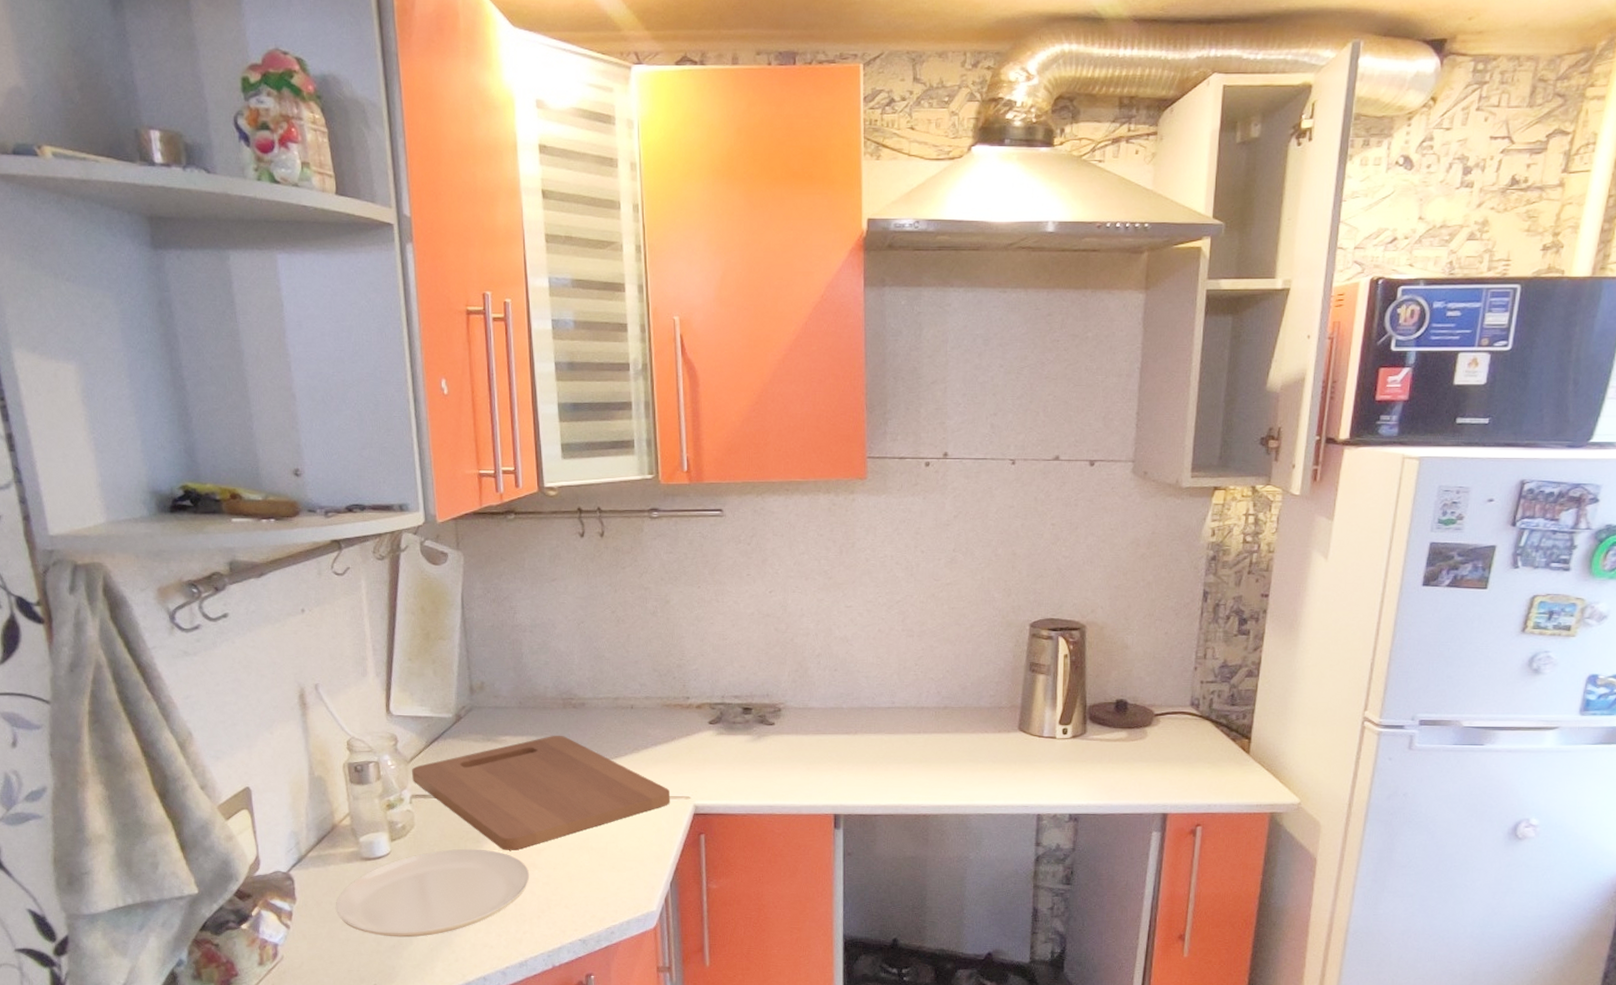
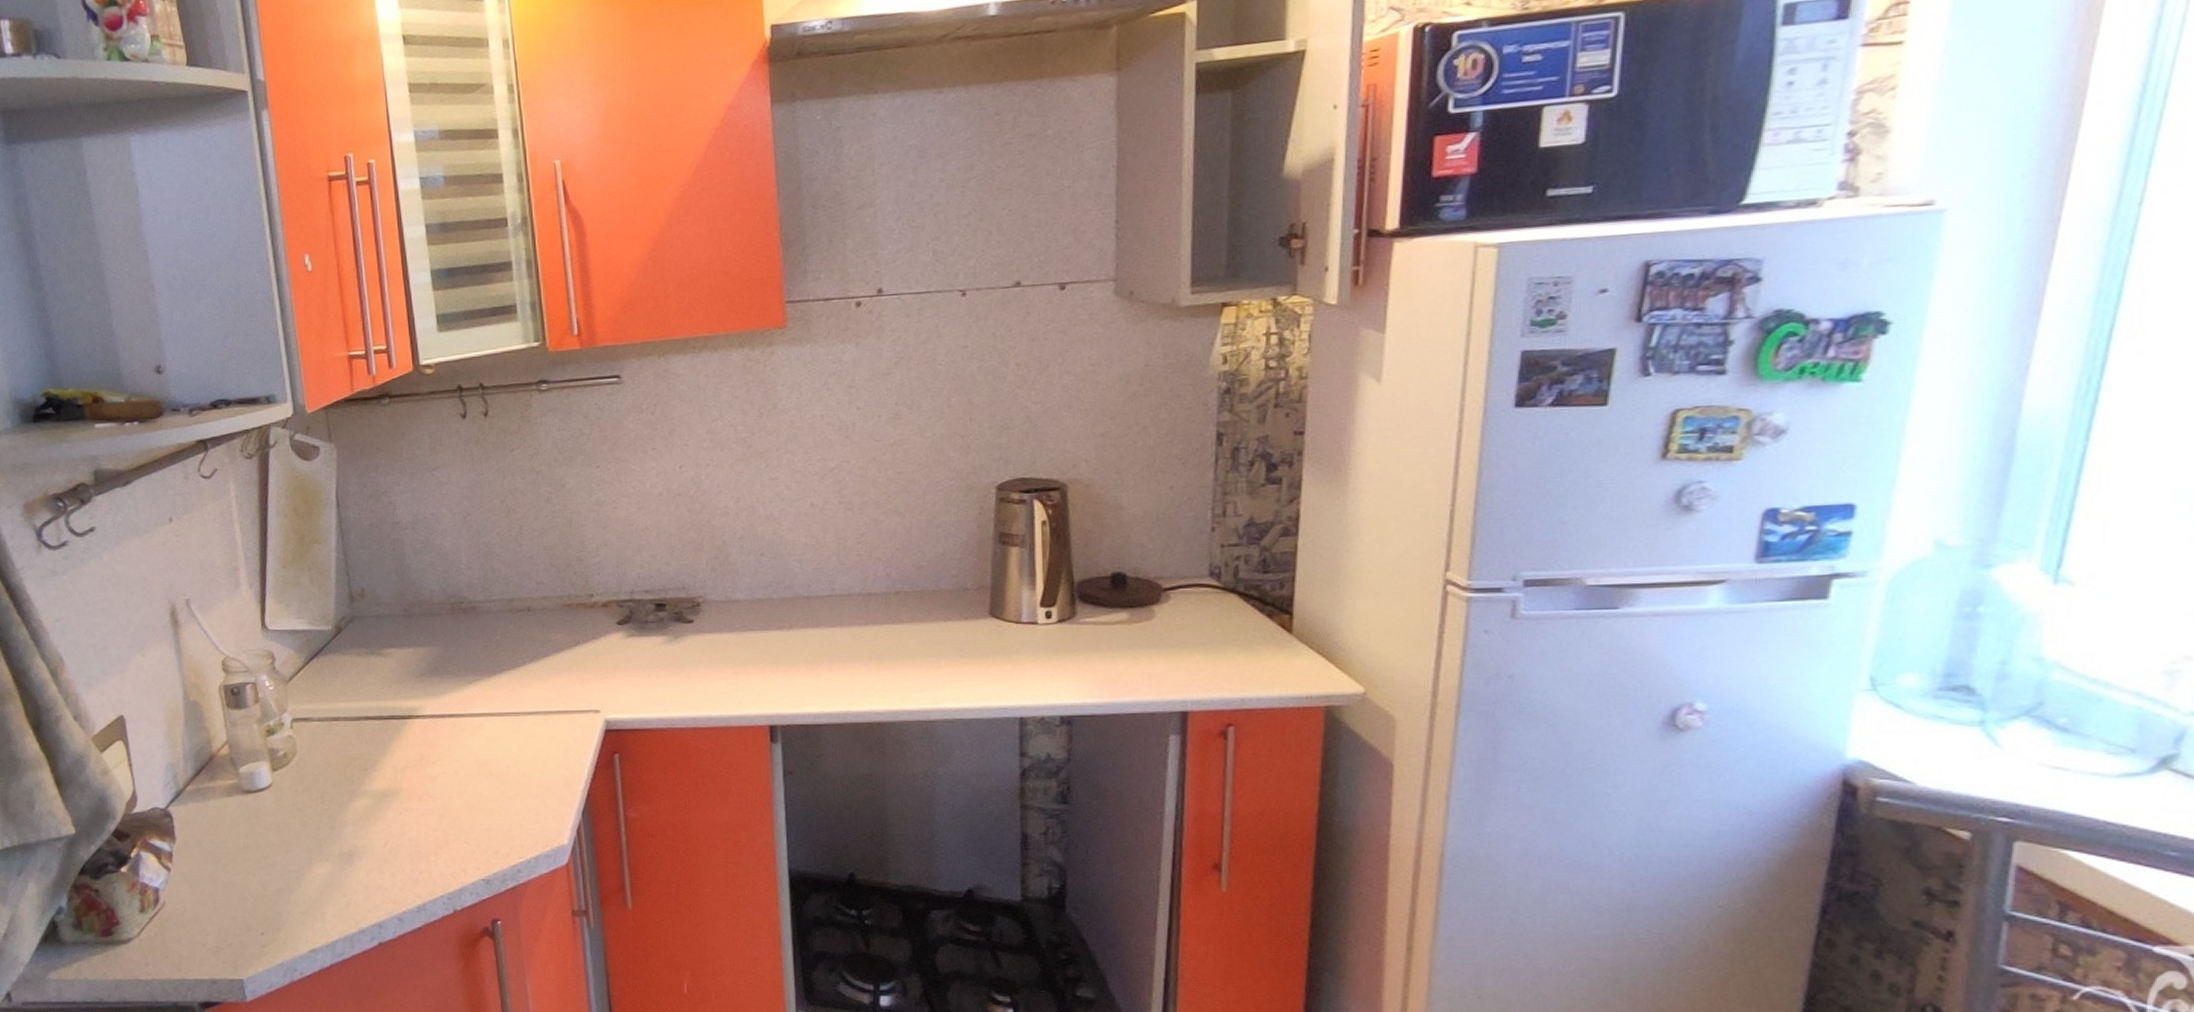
plate: present [336,848,530,938] -> none [217,777,424,880]
cutting board: present [411,736,671,851] -> none [290,645,578,778]

